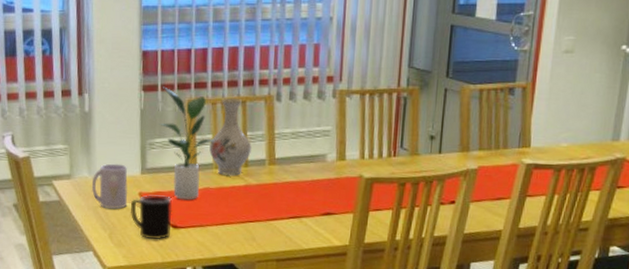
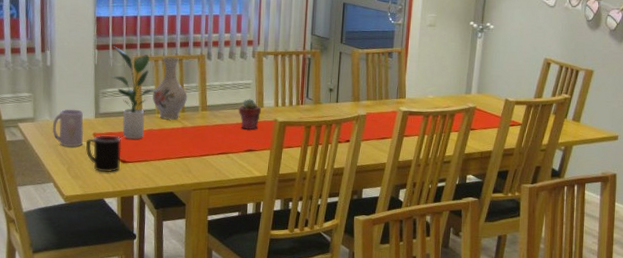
potted succulent: none [314,149,344,189] -> present [238,99,262,130]

